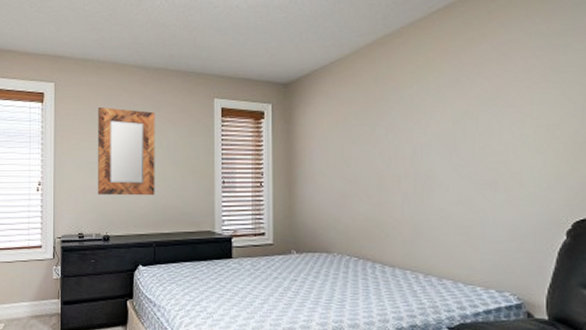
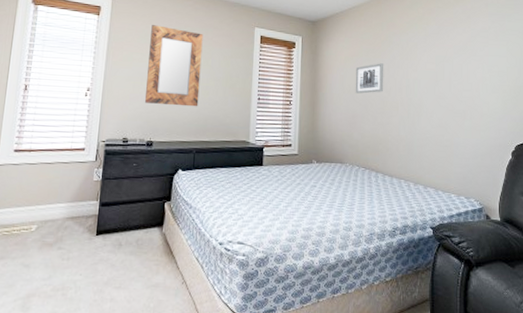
wall art: none [342,128,381,168] -> present [355,63,384,94]

